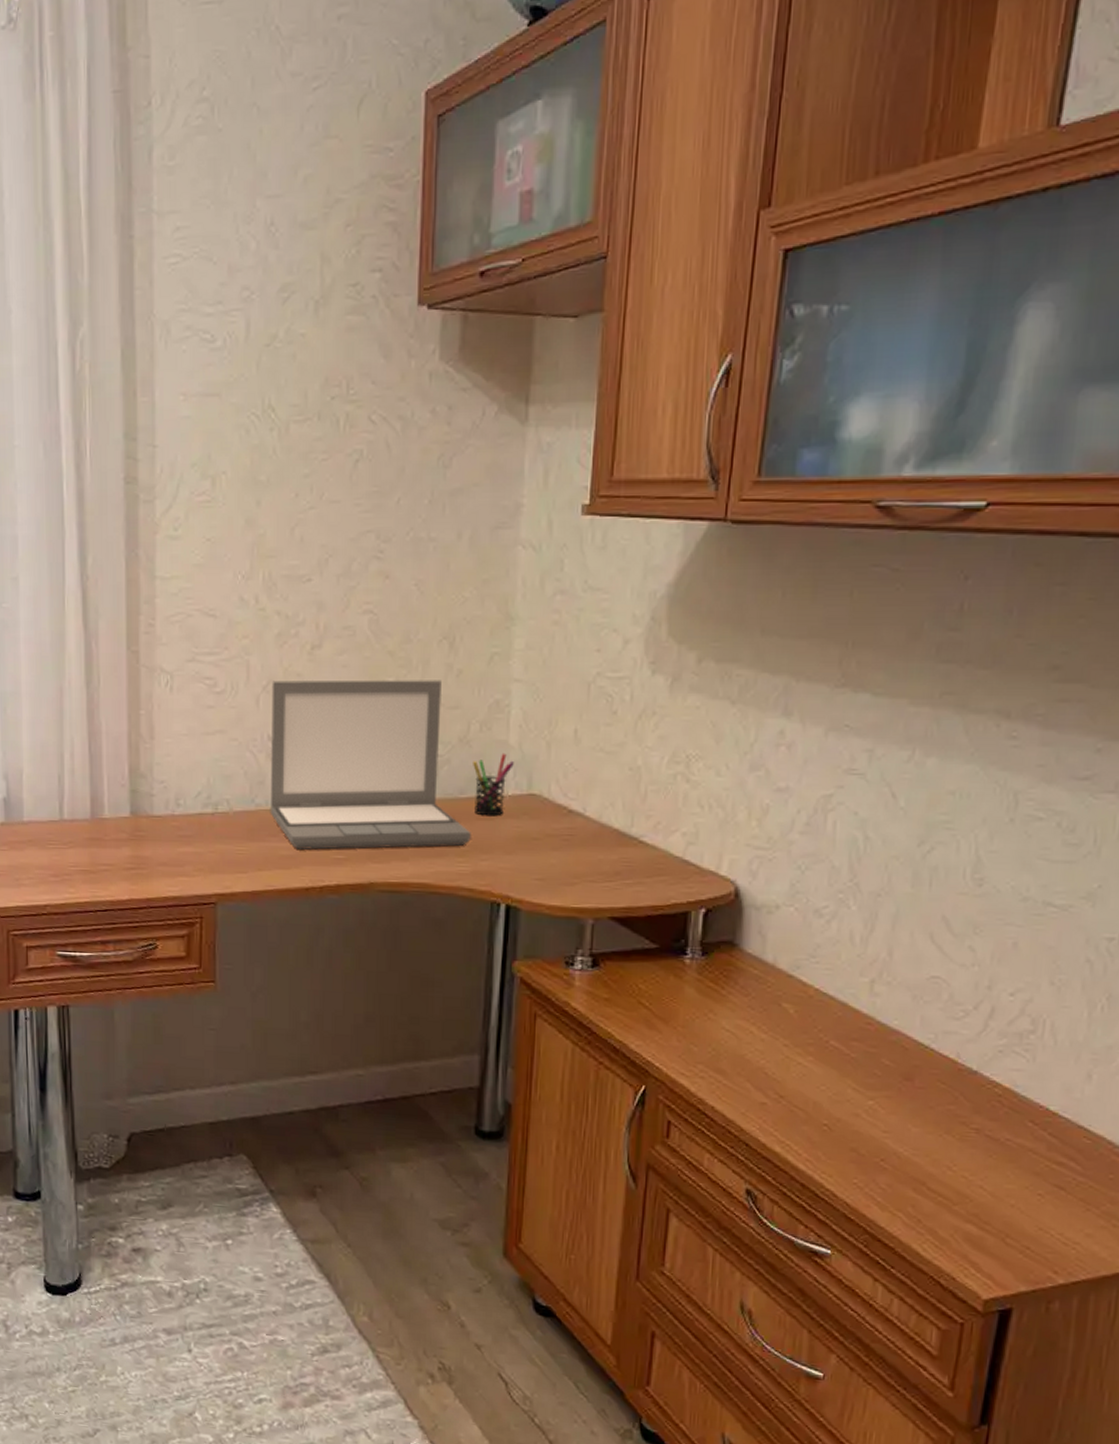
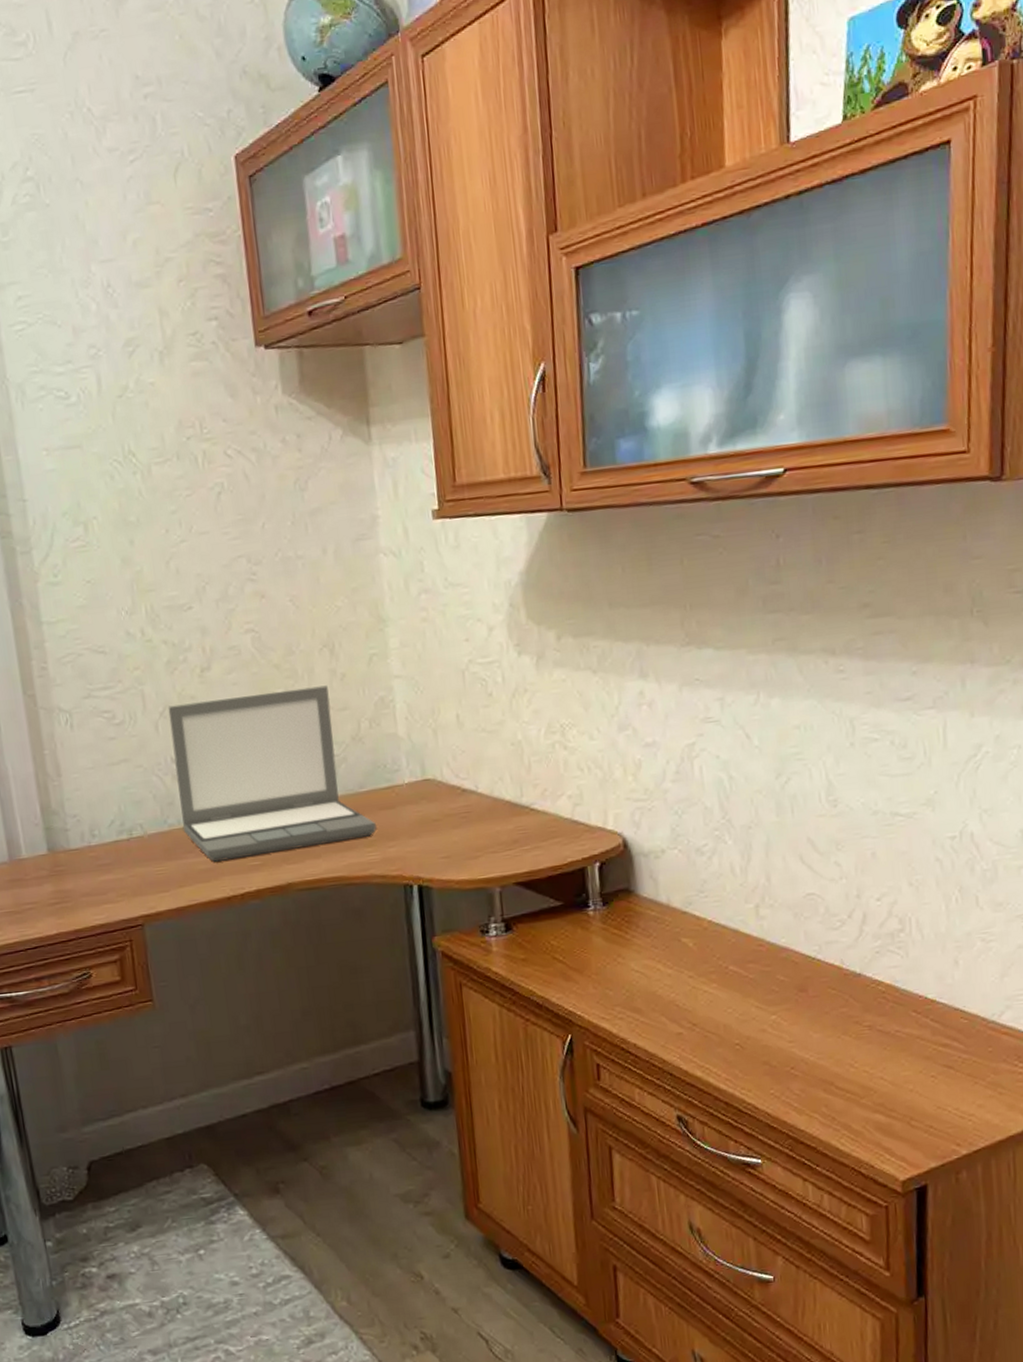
pen holder: present [473,753,514,816] -> none [368,744,406,806]

